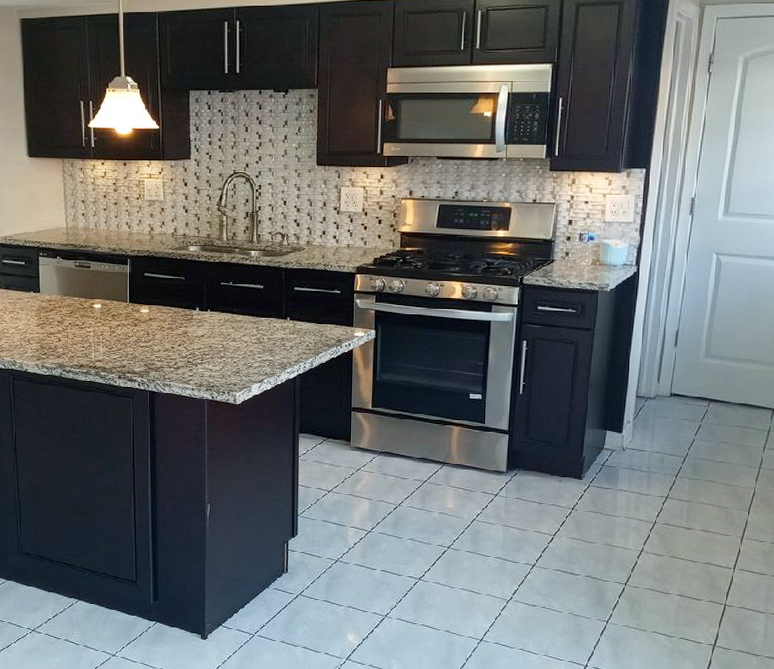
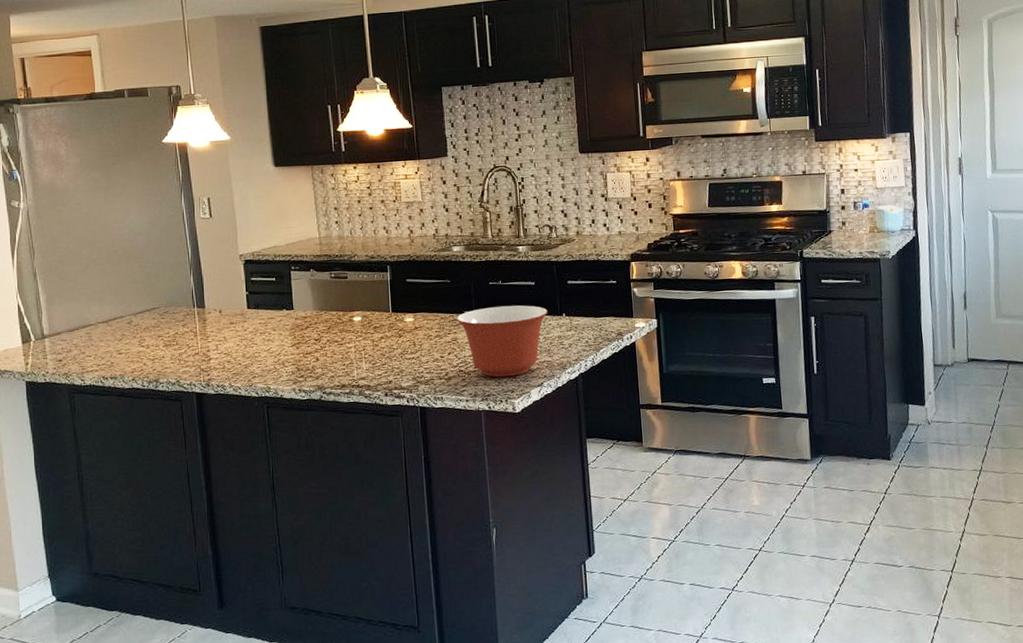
mixing bowl: none [188,305,274,371] -> present [456,305,548,378]

